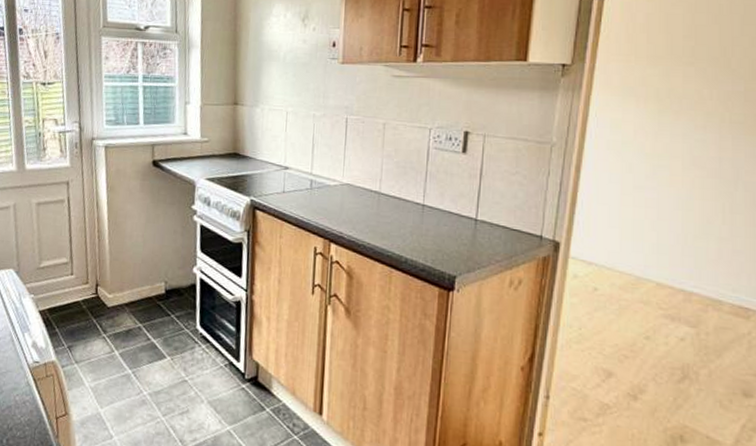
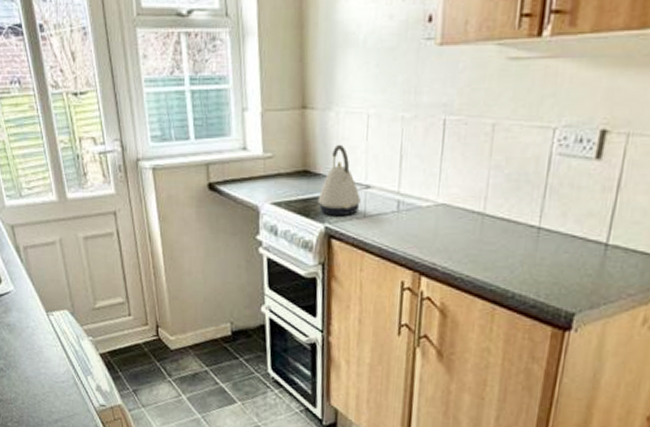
kettle: none [245,133,281,192] -> present [317,144,361,217]

